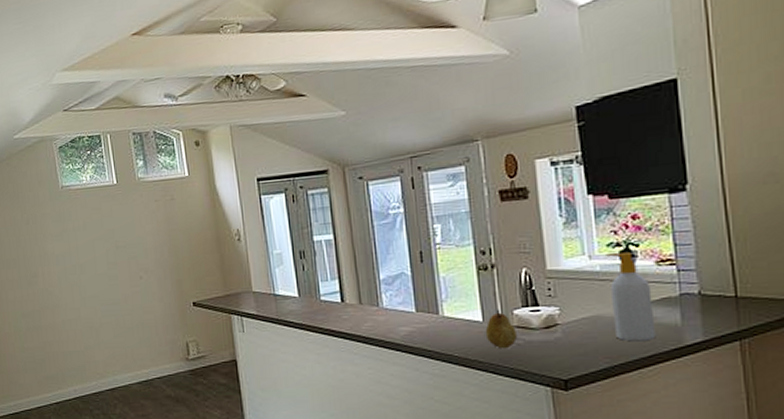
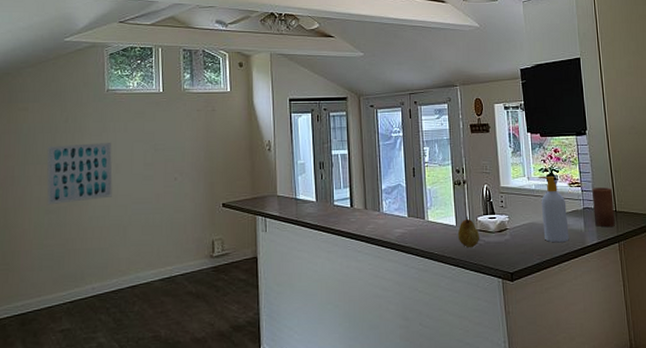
wall art: none [14,243,81,309] -> present [46,143,113,205]
candle: none [695,264,734,319] -> present [592,187,615,227]

